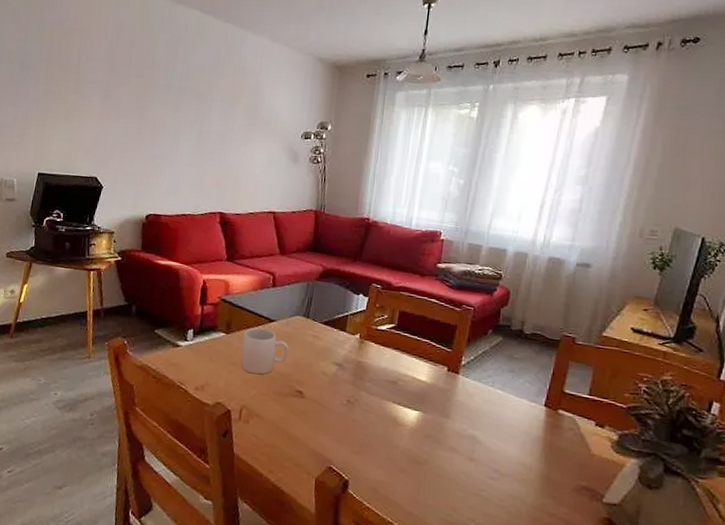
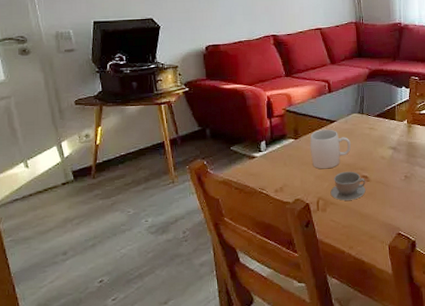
teacup: none [256,381,299,417] -> present [330,171,366,201]

